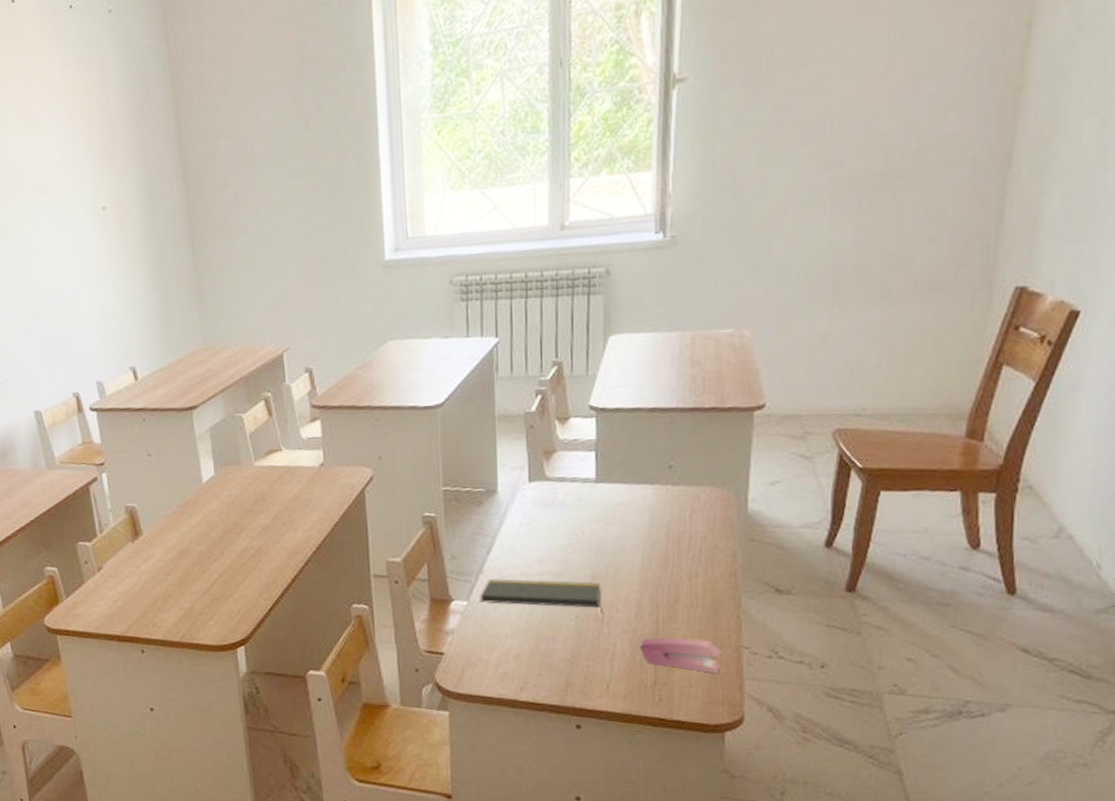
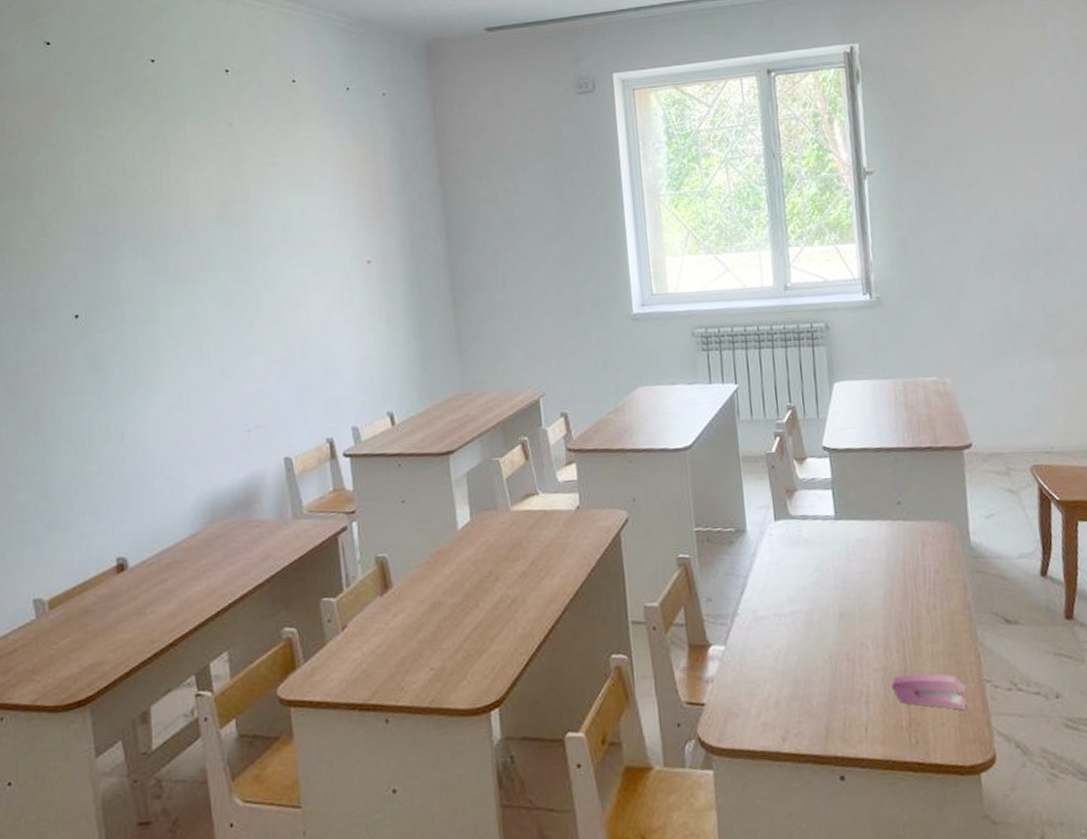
notepad: present [480,579,602,620] -> none [736,619,854,660]

